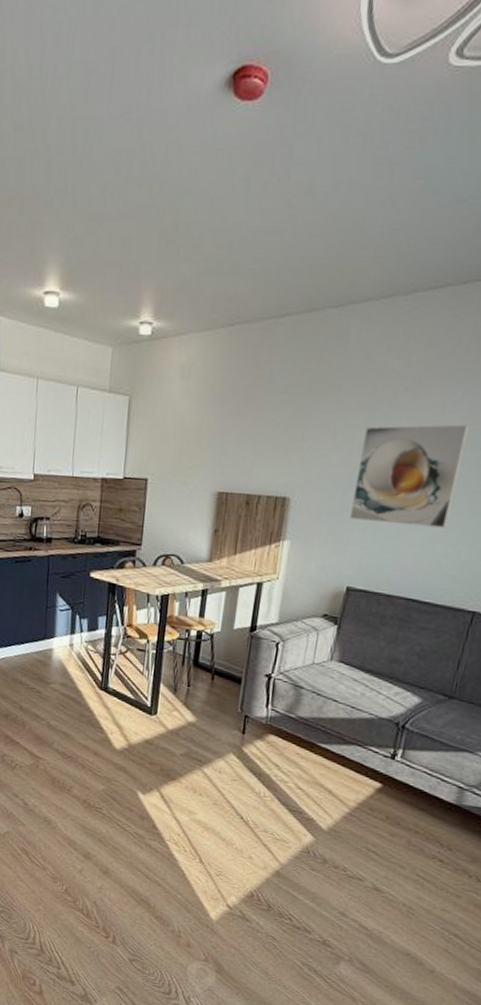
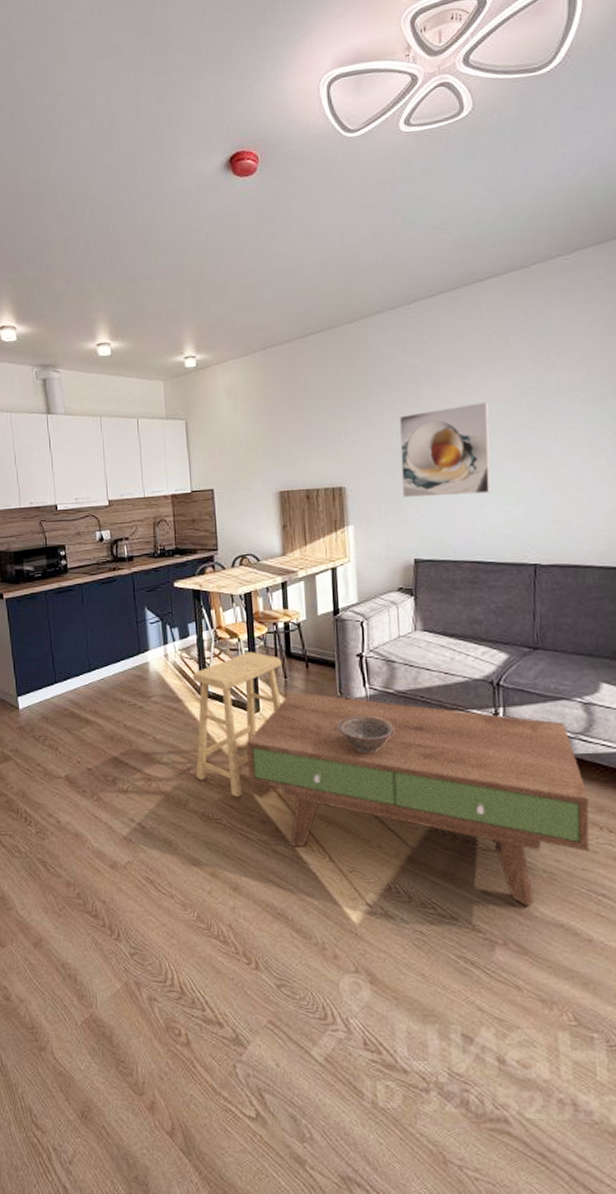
stool: none [84,655,188,792] -> present [192,652,282,798]
coffee table: none [135,701,467,933] -> present [246,692,590,907]
decorative bowl: none [231,733,289,772] -> present [337,716,395,753]

